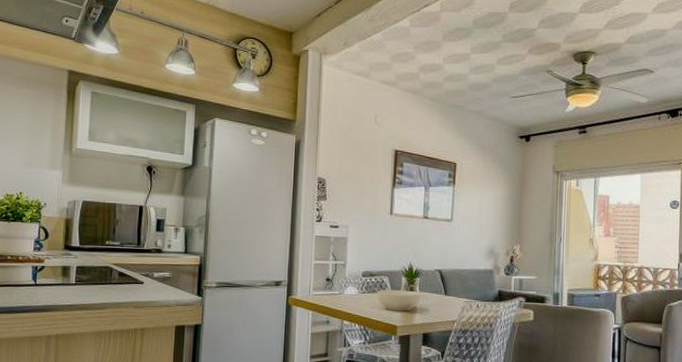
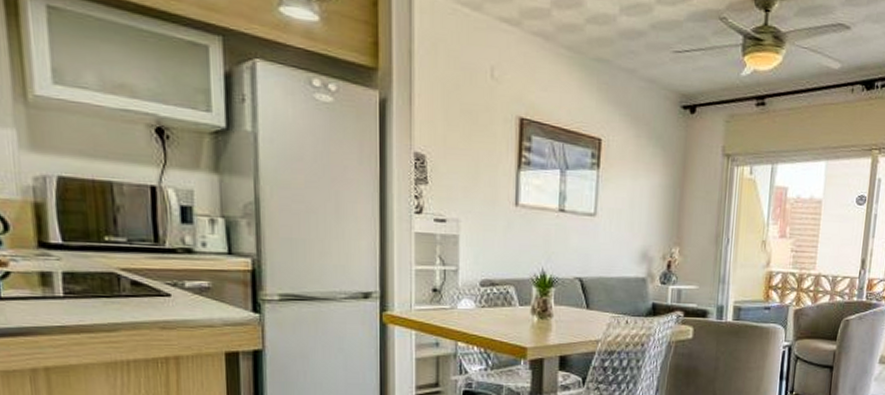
bowl: present [376,289,422,312] -> none [499,302,558,330]

